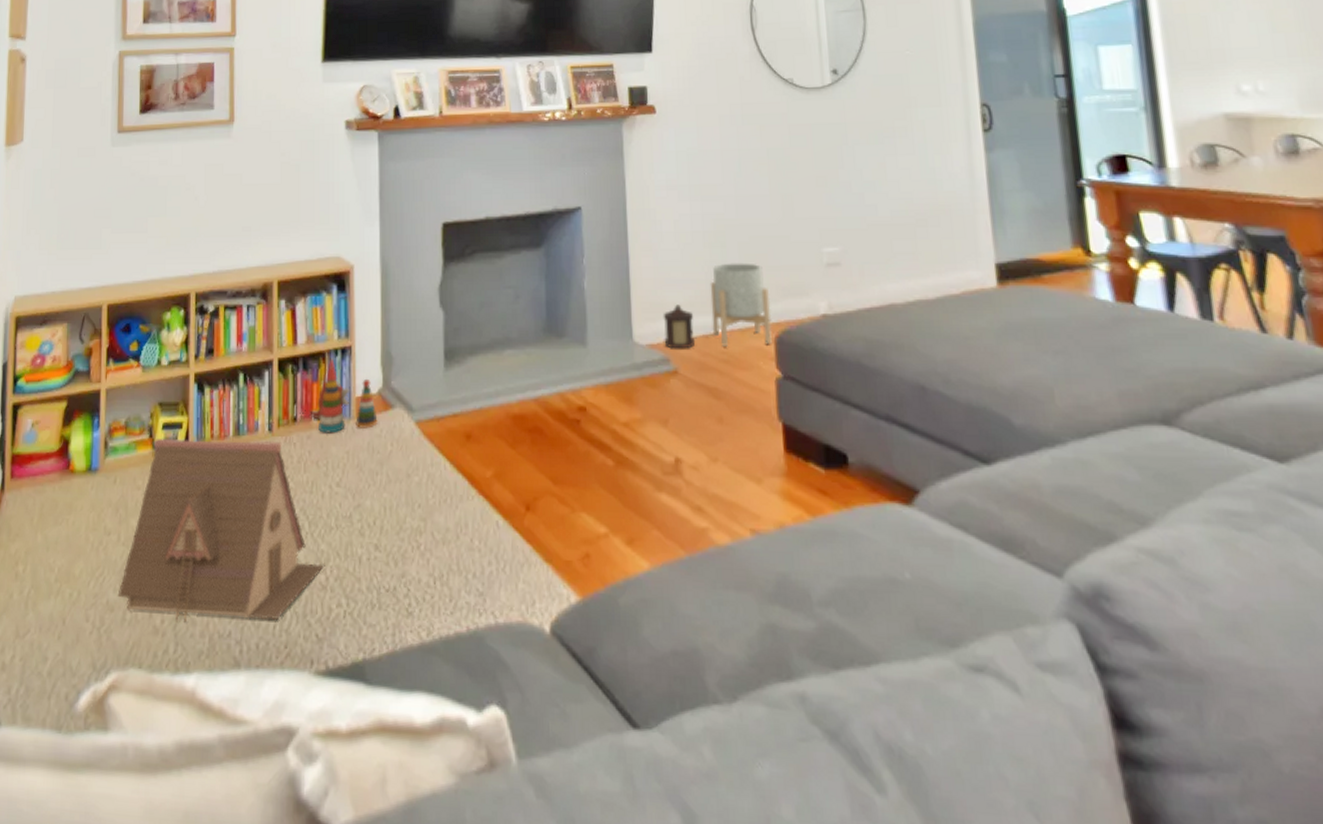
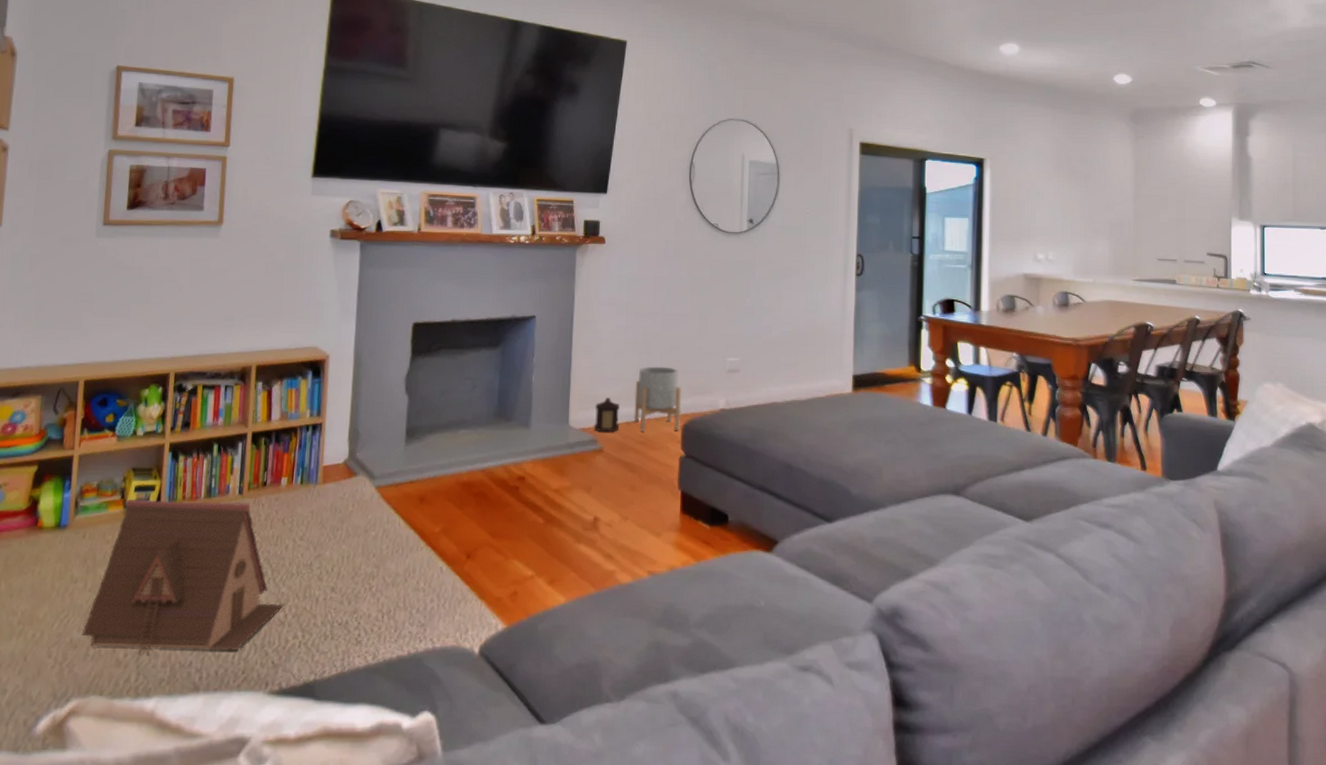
stacking toy: present [300,358,378,434] -> none [269,433,342,496]

